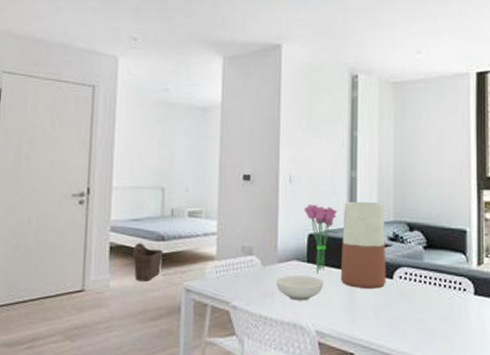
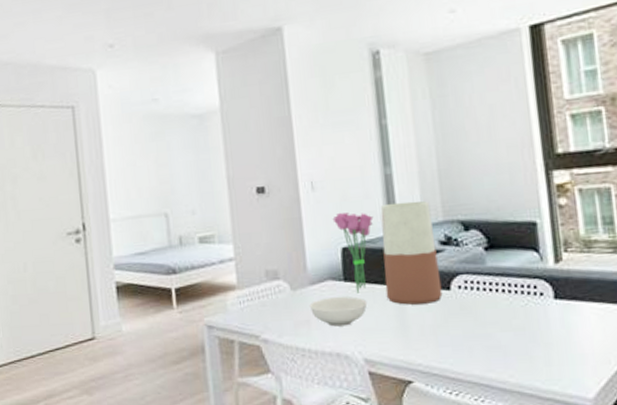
wicker basket: present [133,242,163,281] -> none [143,278,177,322]

